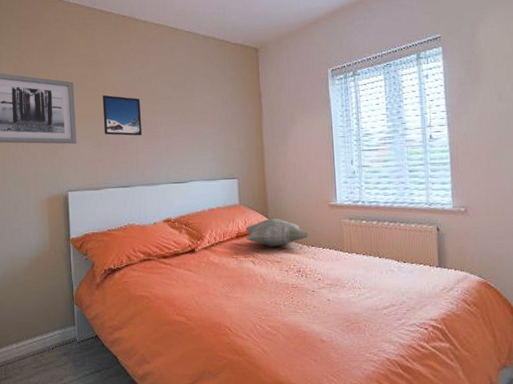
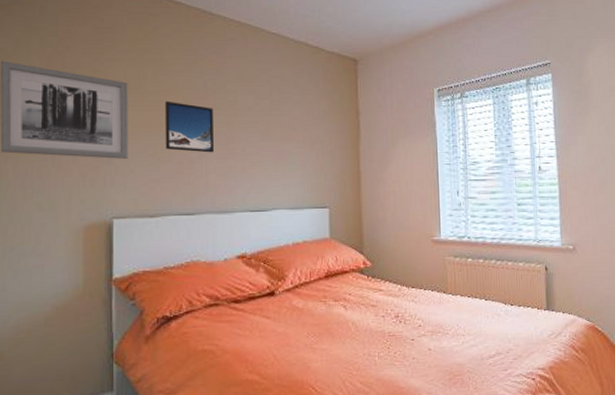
decorative pillow: present [245,218,309,247] -> none [336,254,409,288]

